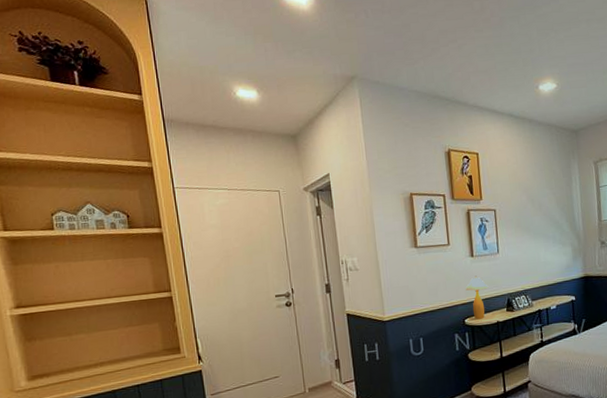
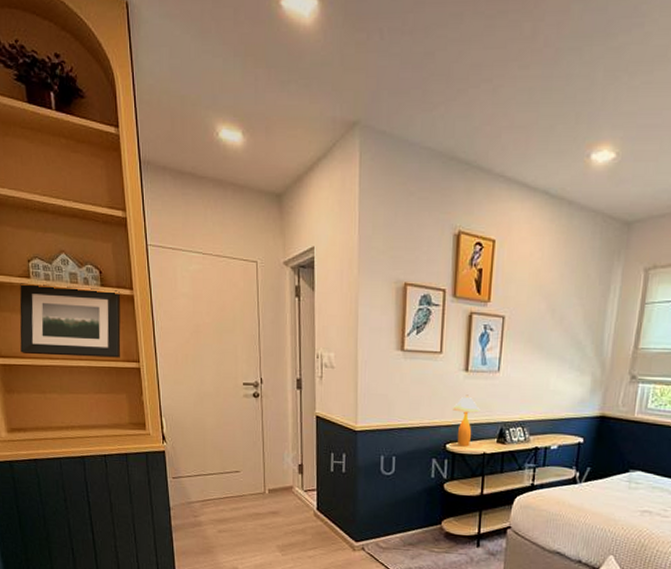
picture frame: none [42,230,152,301] -> present [19,283,121,358]

